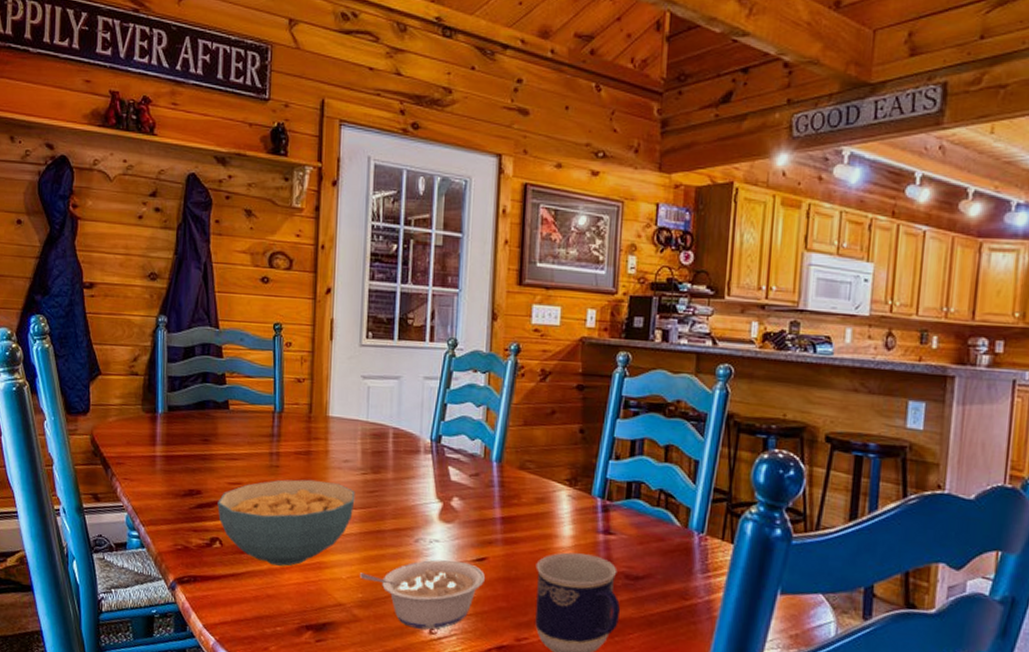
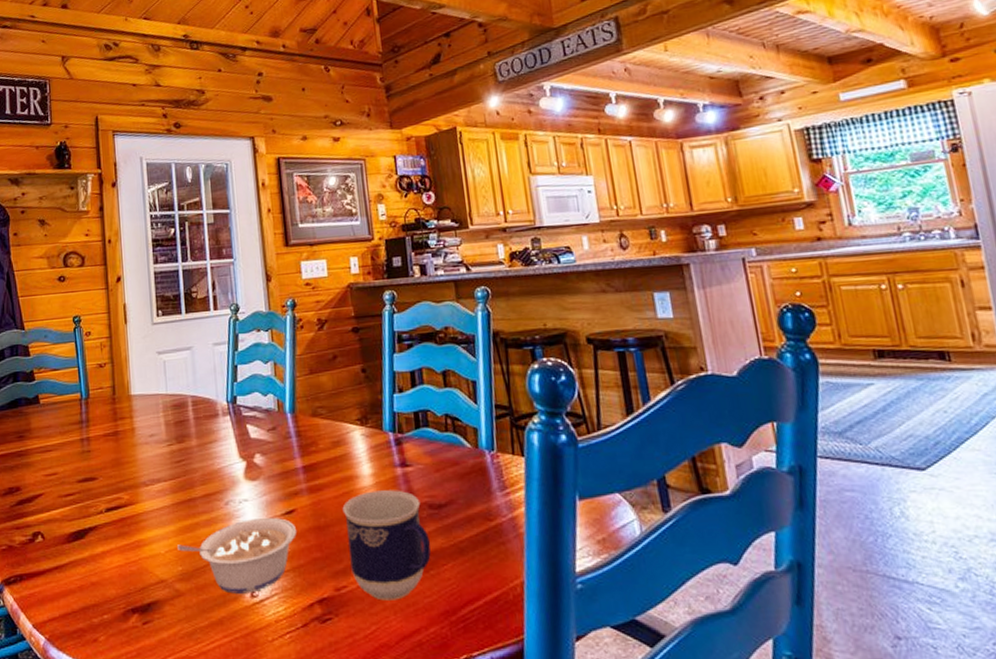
cereal bowl: present [217,479,356,567] -> none [36,458,165,551]

